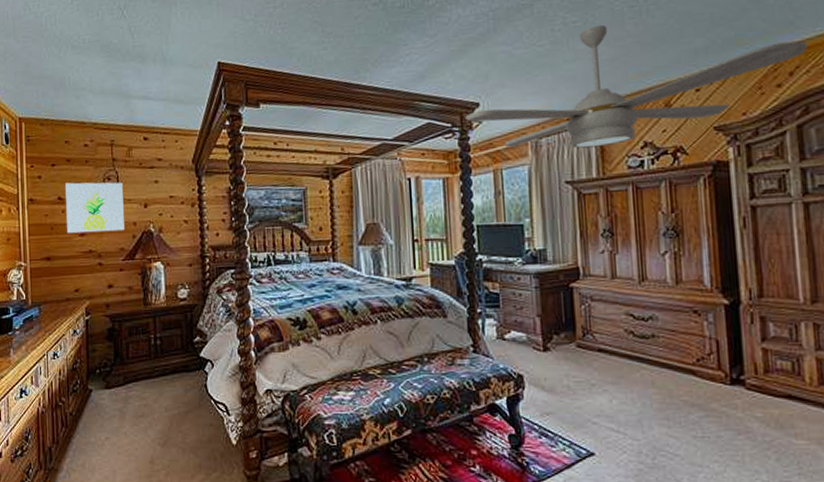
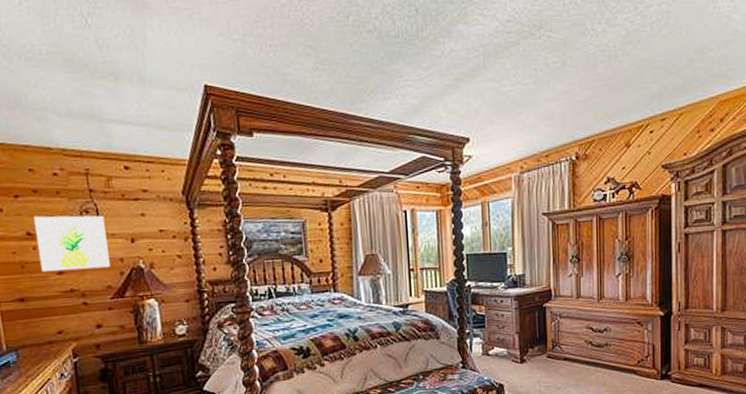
ceiling fan: present [465,25,808,149] -> none [457,68,736,183]

